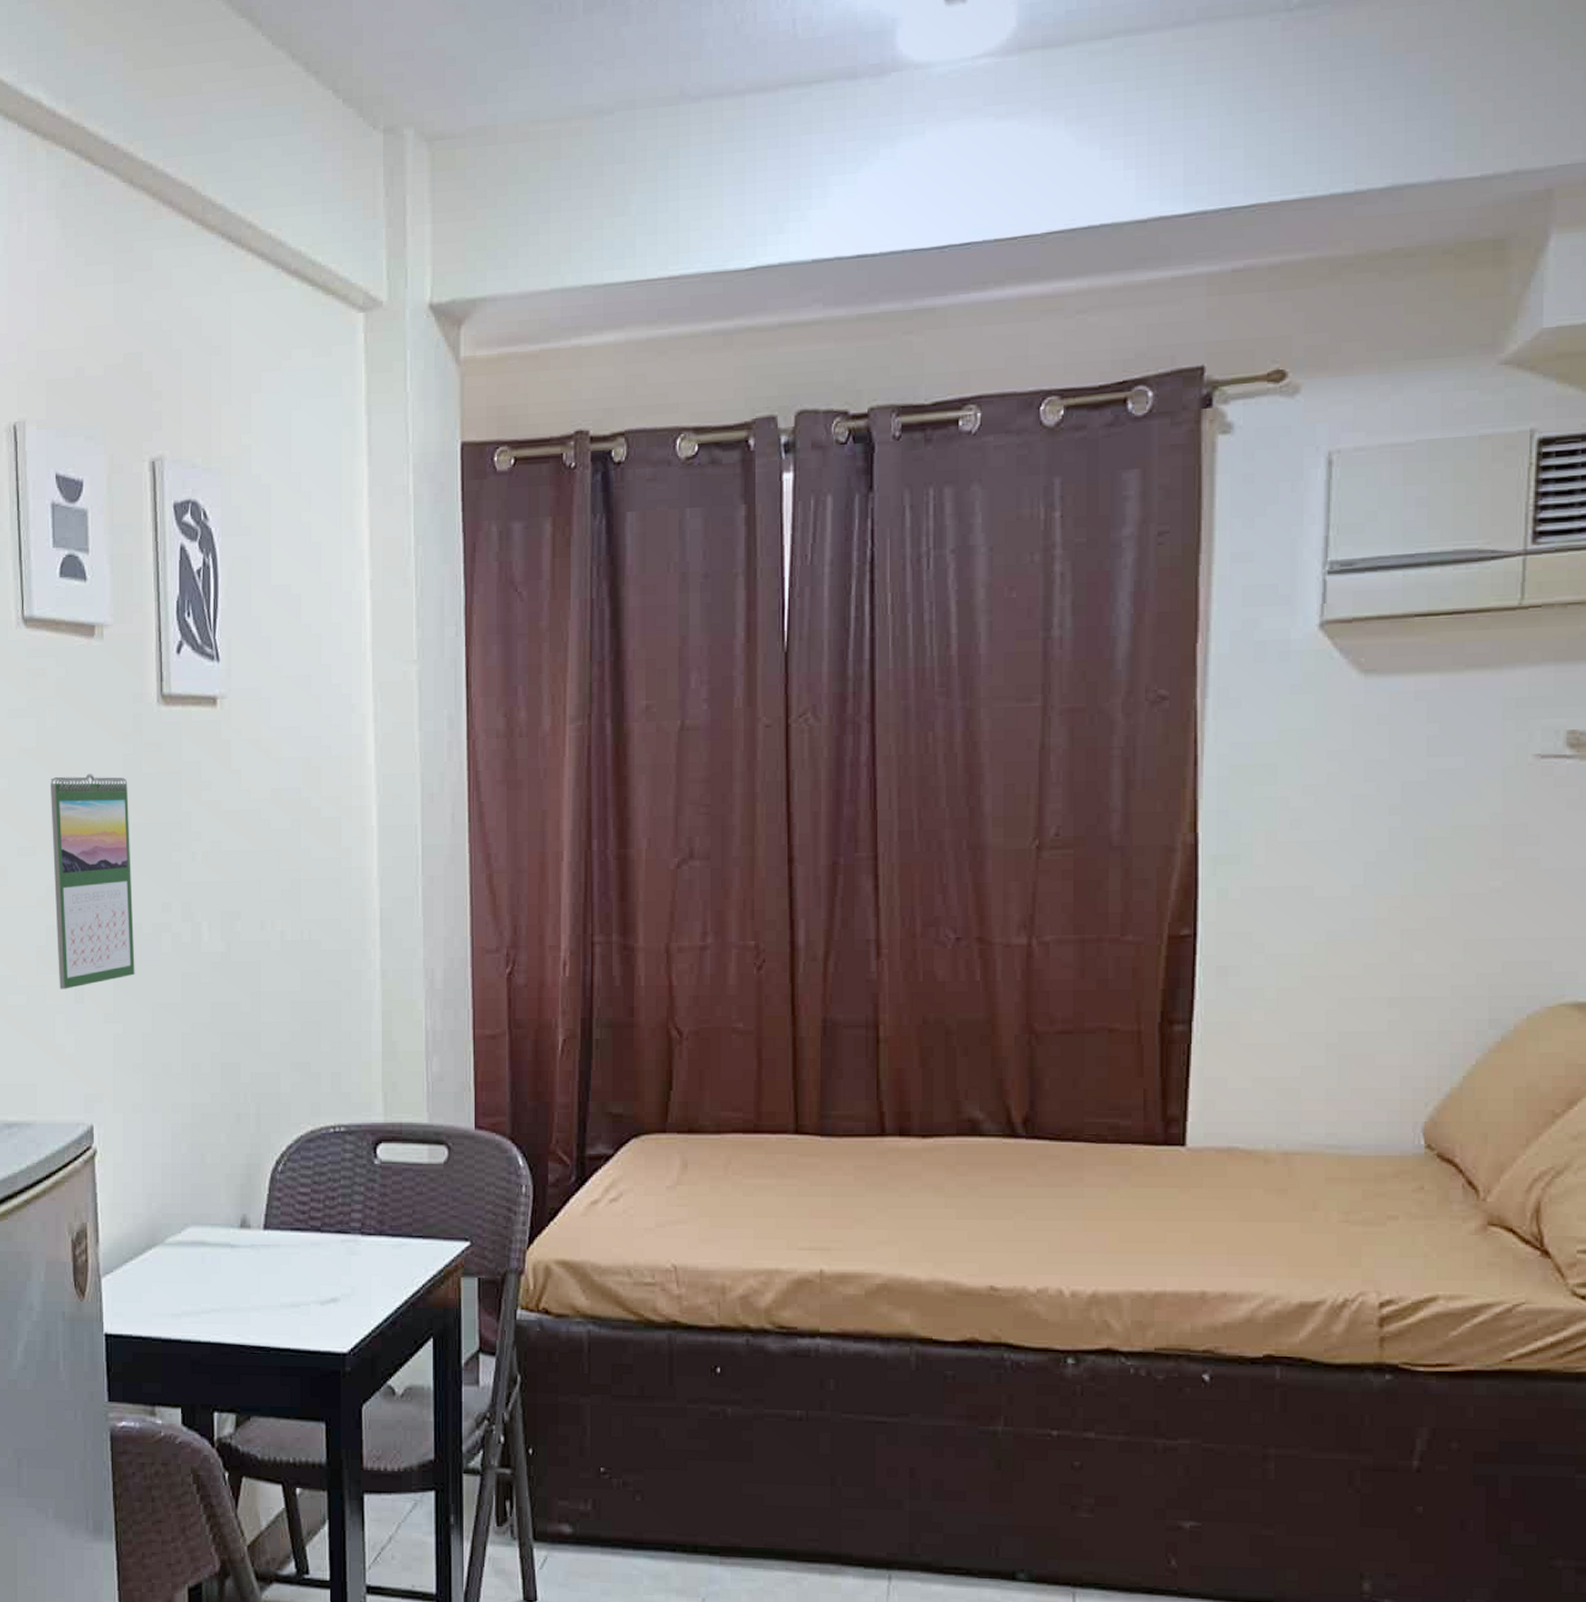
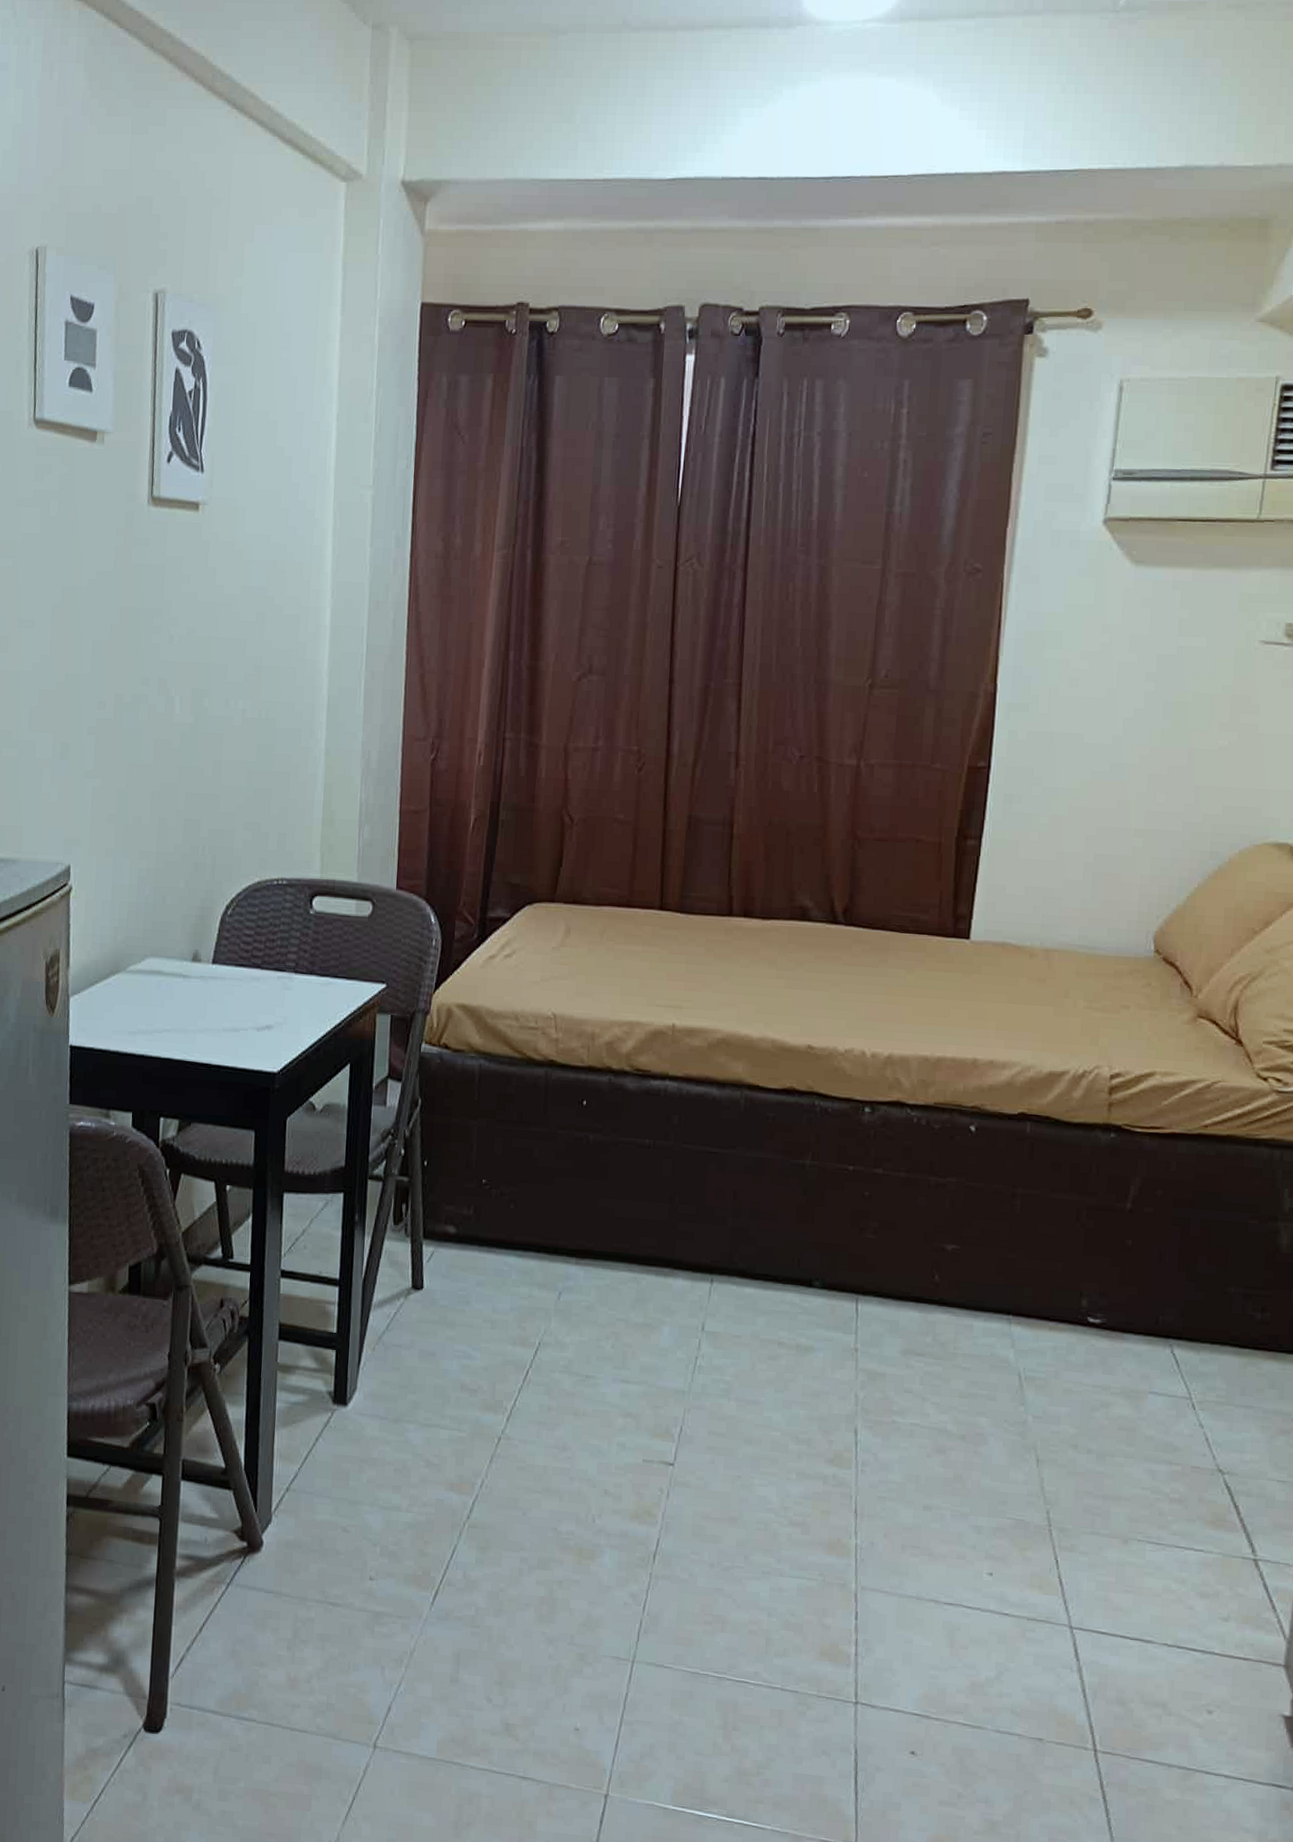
calendar: present [51,774,135,989] -> none [47,560,118,746]

